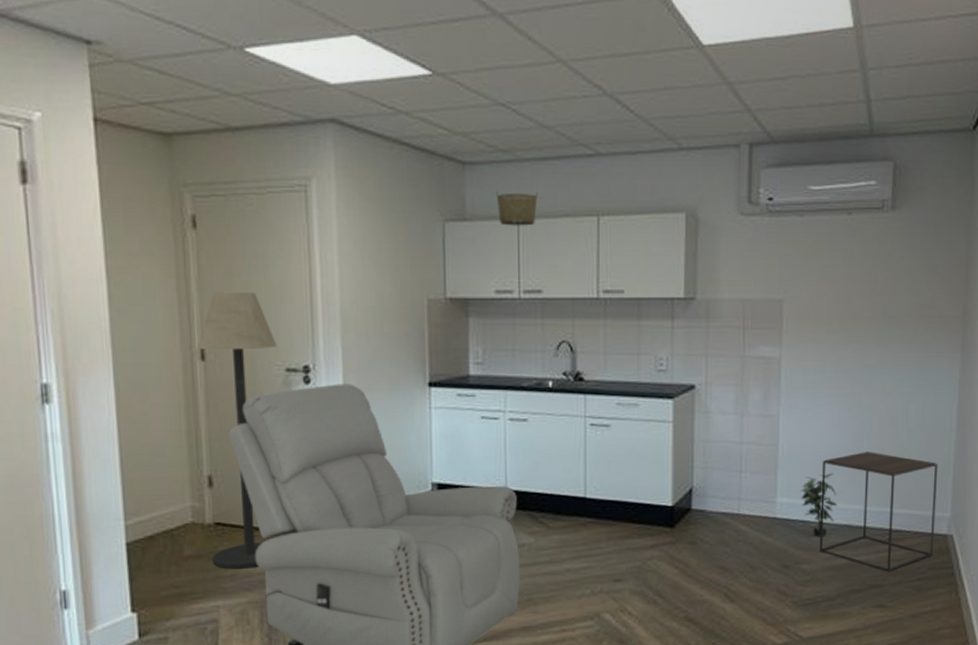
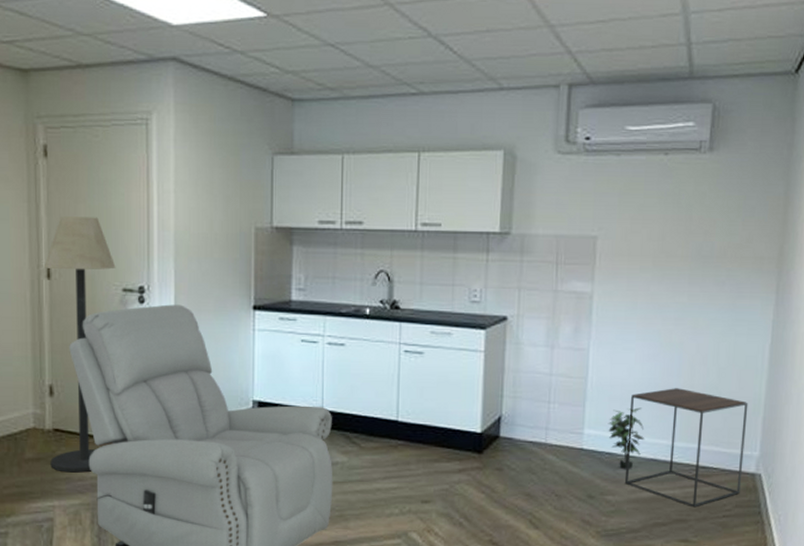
basket: present [496,191,538,226] -> none [323,127,362,161]

